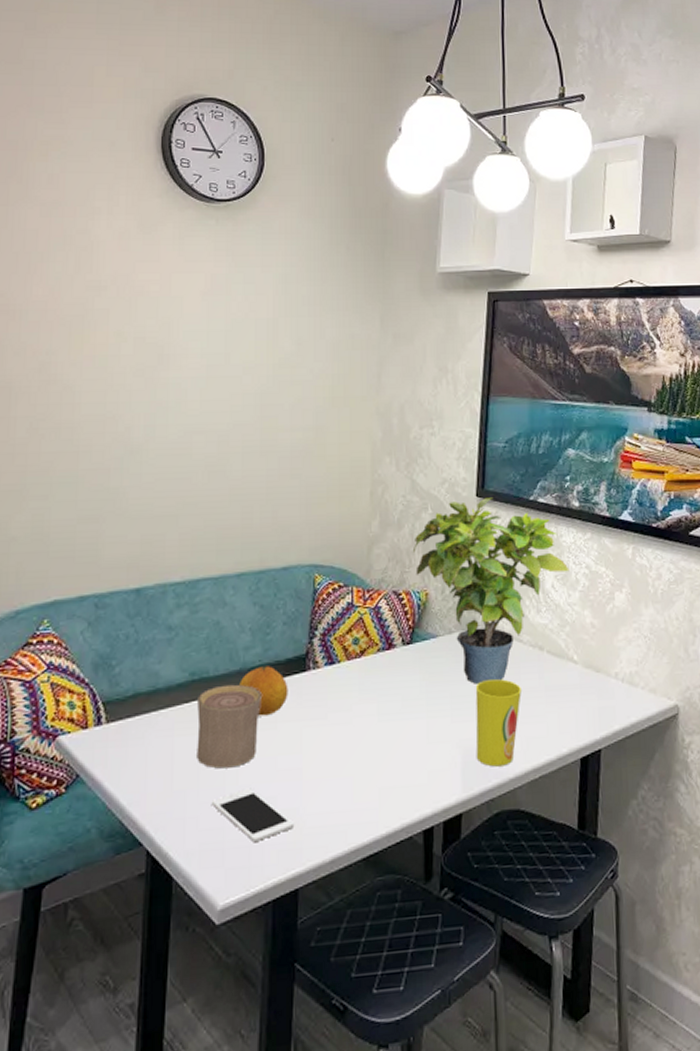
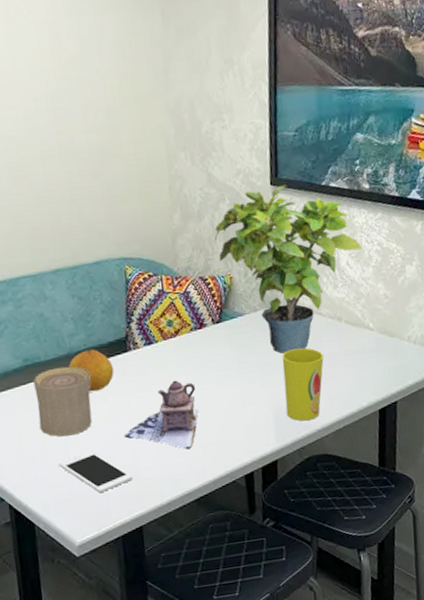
teapot: none [290,708,378,794] -> present [124,380,199,450]

